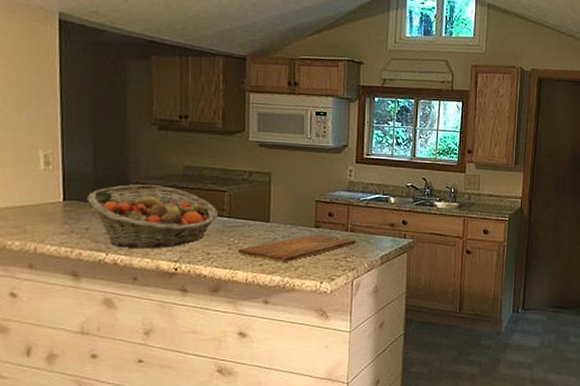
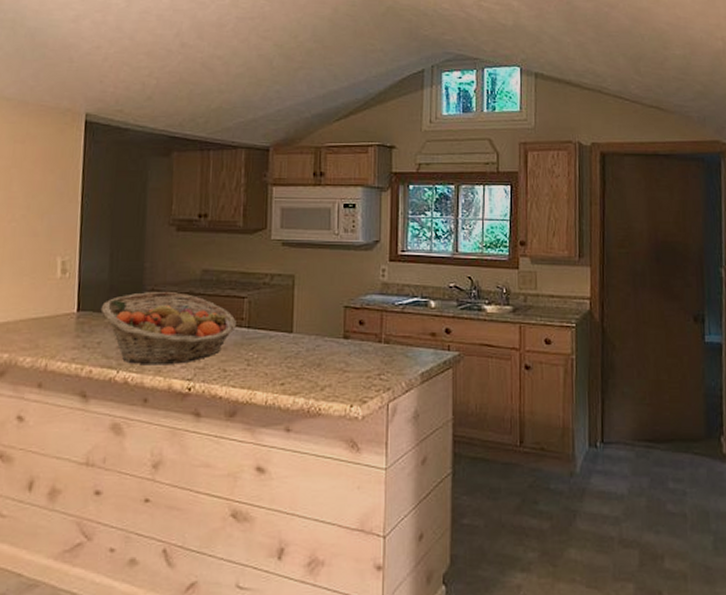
cutting board: present [238,234,356,263] -> none [257,346,391,382]

